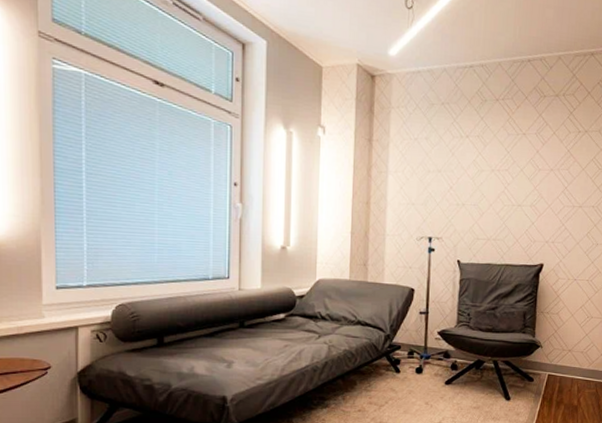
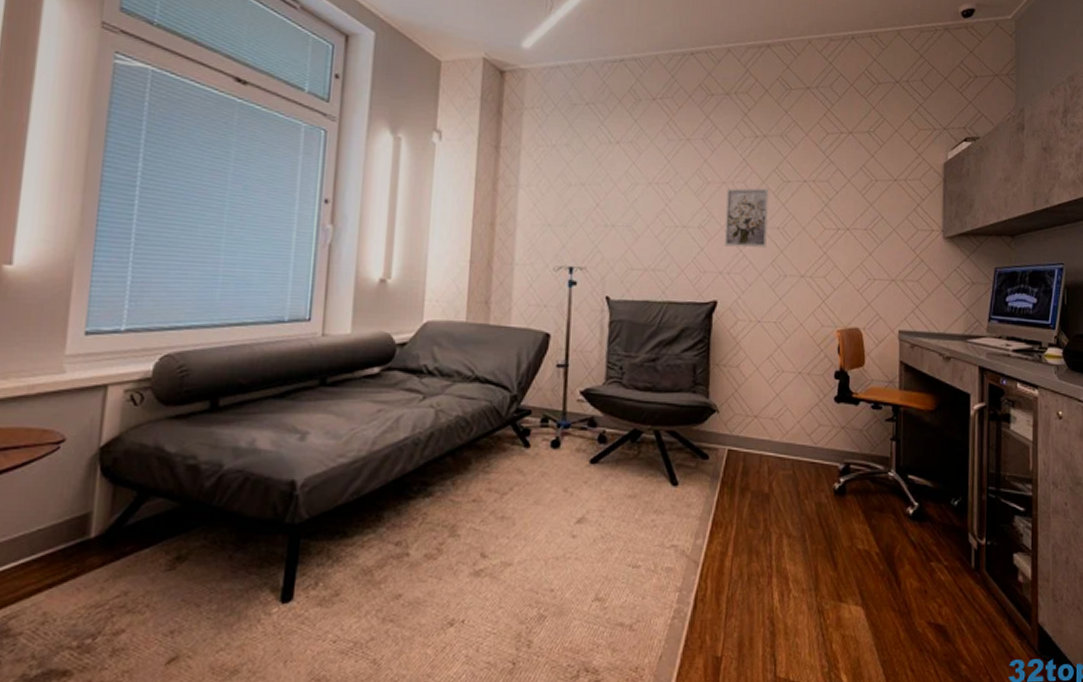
wall art: none [550,174,587,222] -> present [724,188,769,248]

